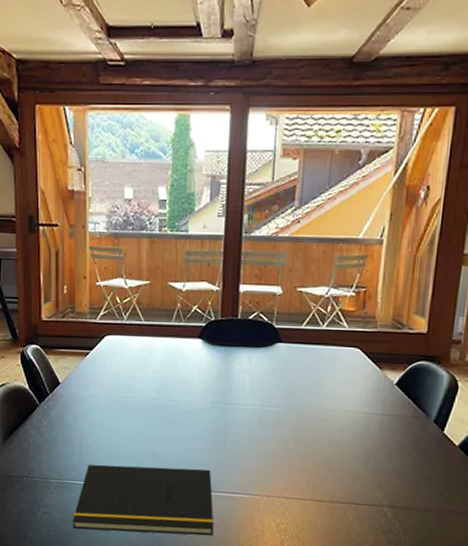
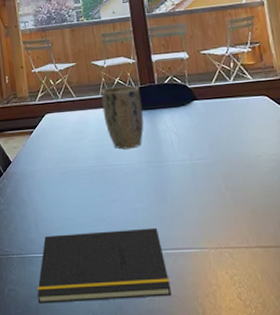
plant pot: none [172,315,220,386] -> present [101,85,144,150]

